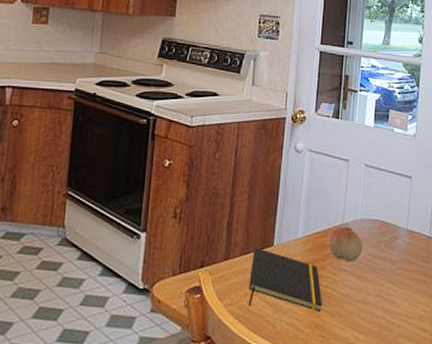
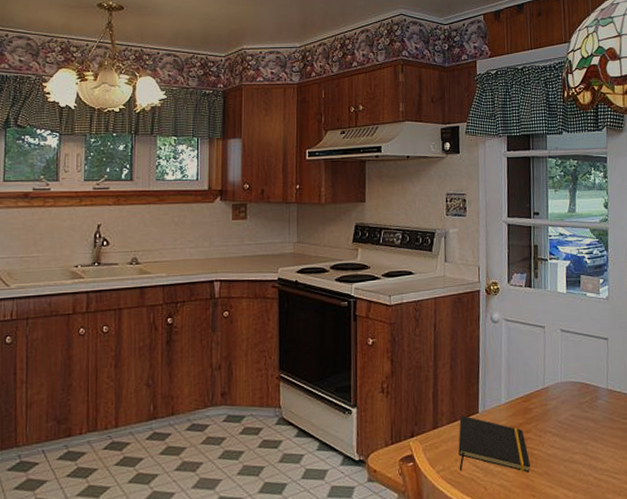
fruit: present [329,226,362,263] -> none [531,390,565,424]

